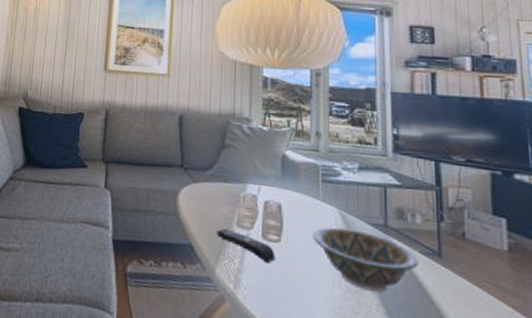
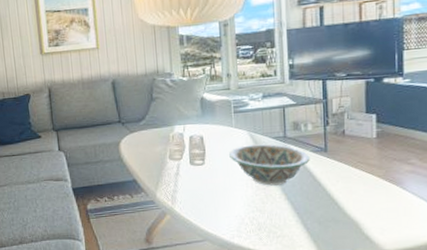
remote control: present [217,228,276,264] -> none [154,162,202,182]

